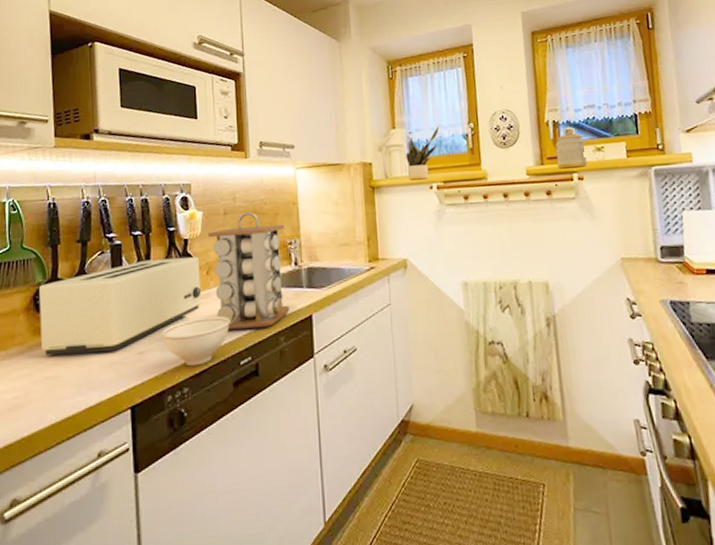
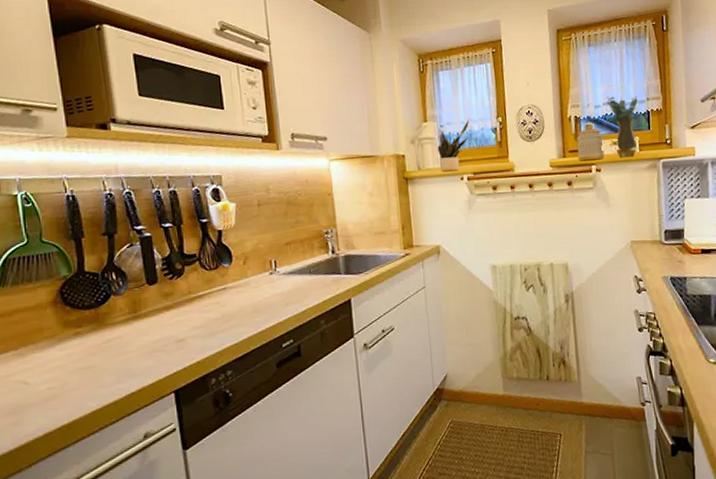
toaster: present [39,257,202,356] -> none [65,247,240,347]
bowl: present [161,316,231,367] -> none [200,303,271,351]
spice rack: present [207,211,290,330] -> none [242,202,329,316]
vase: none [588,98,625,166] -> present [607,96,638,159]

